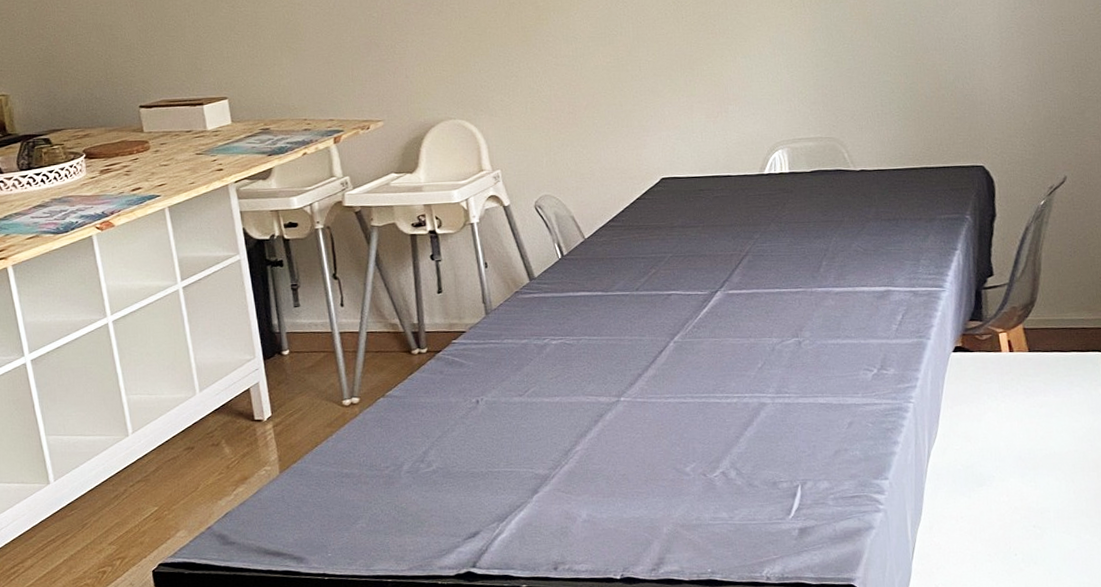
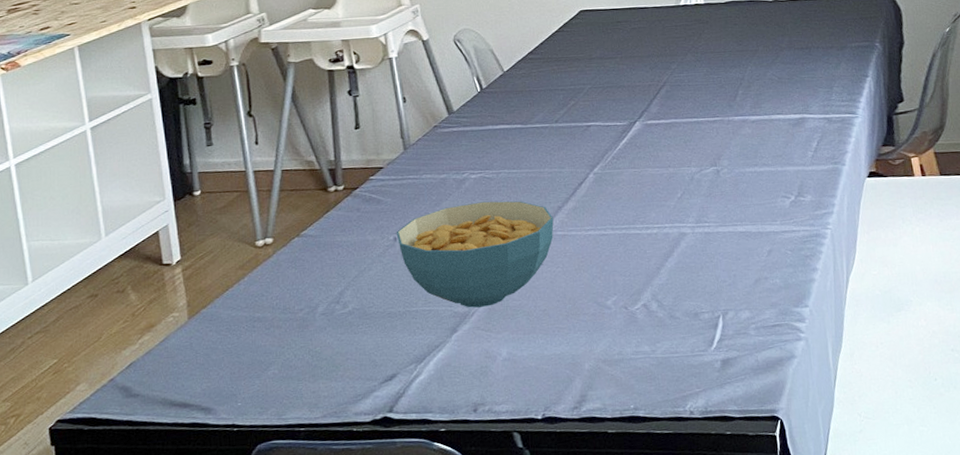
cereal bowl: none [478,367,634,471] -> present [396,200,554,308]

